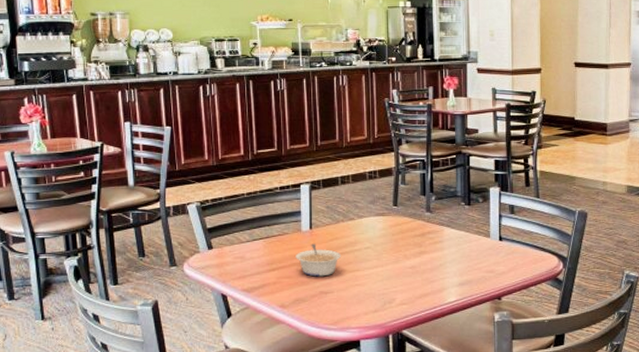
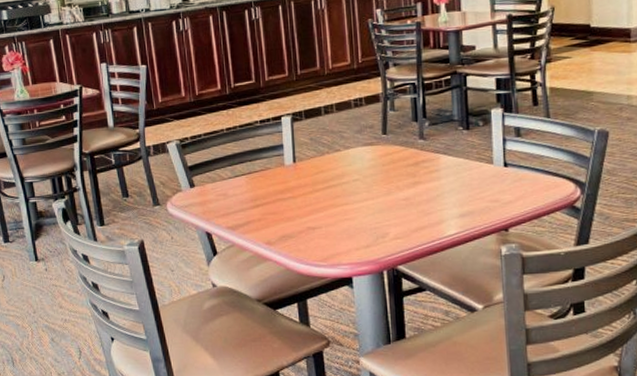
legume: present [295,243,342,277] -> none [280,177,329,212]

